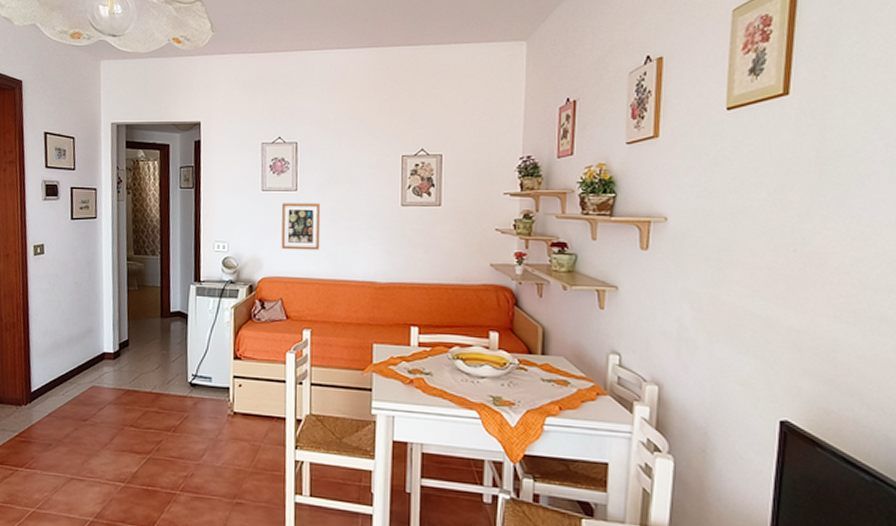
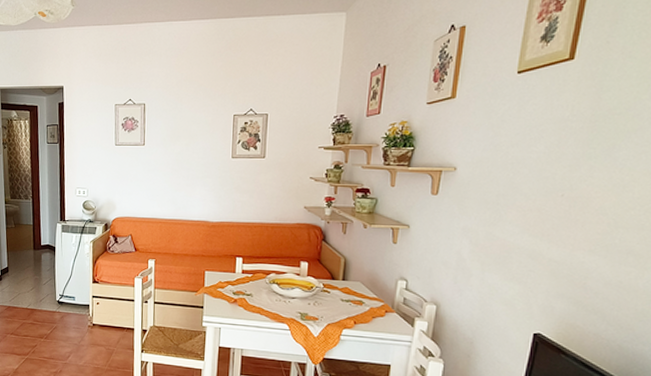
picture frame: present [281,203,321,251] -> none [131,155,165,195]

